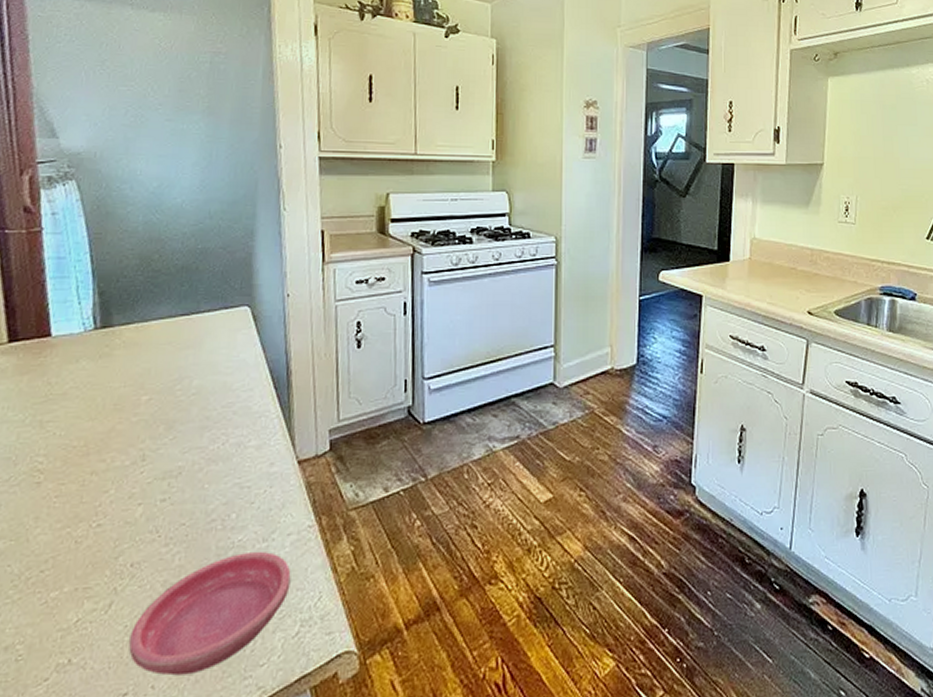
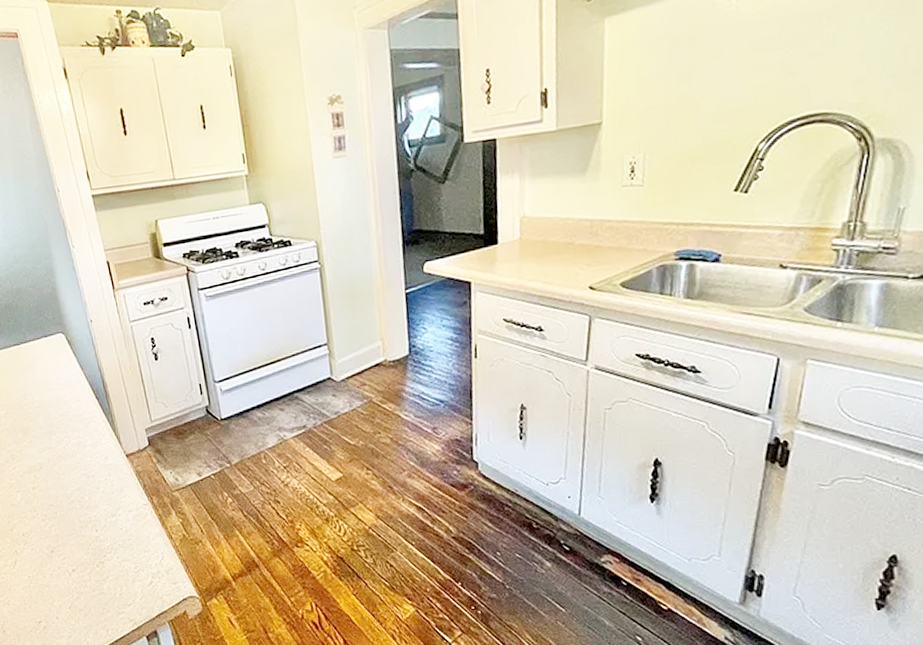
saucer: present [129,551,291,676] -> none [33,523,139,611]

